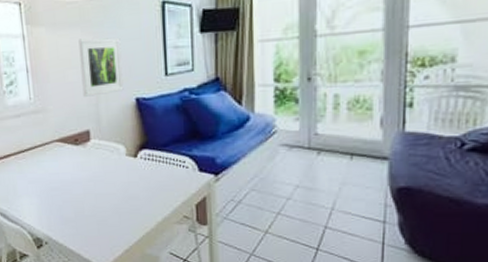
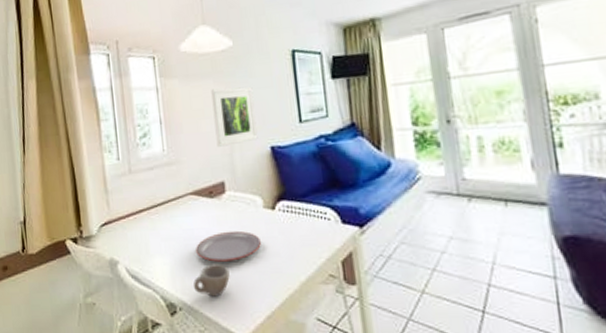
cup: none [59,204,92,233] -> present [194,263,230,297]
plate: none [61,175,122,203] -> present [196,230,261,262]

